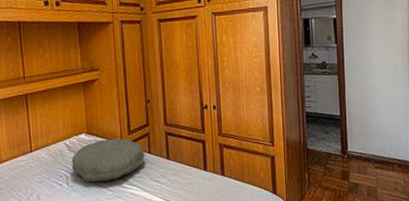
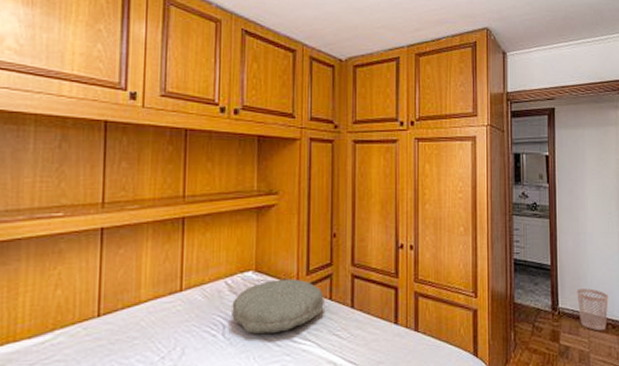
wastebasket: none [364,134,395,170] -> present [577,288,609,331]

